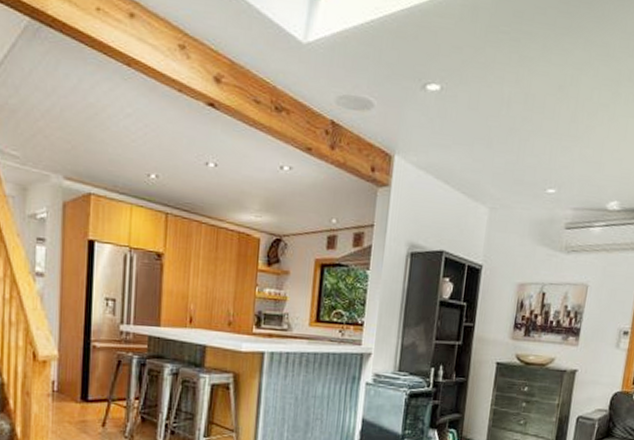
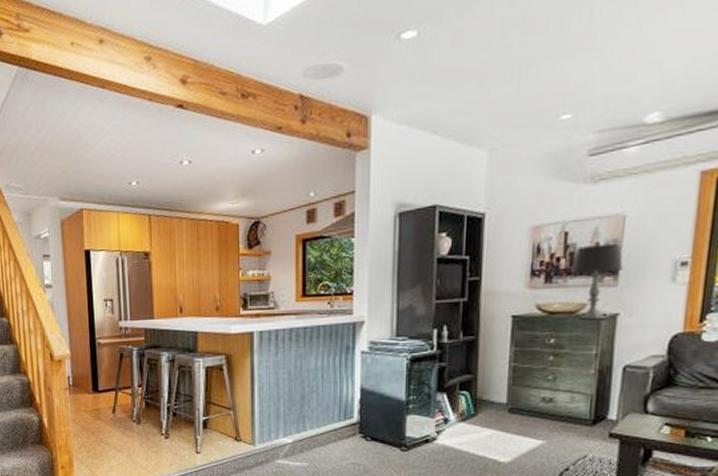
table lamp: none [545,307,584,375] -> present [571,243,623,321]

